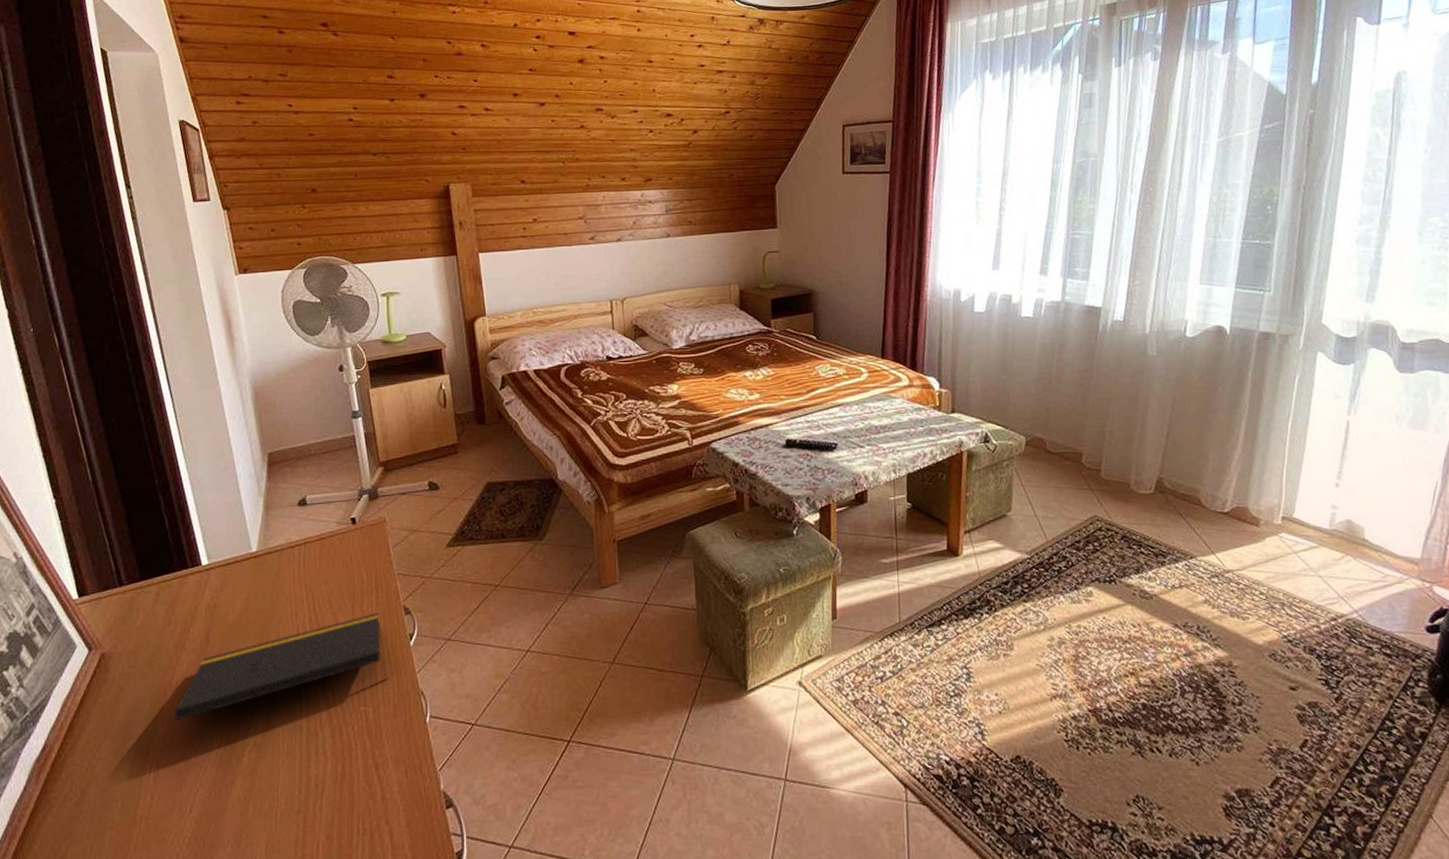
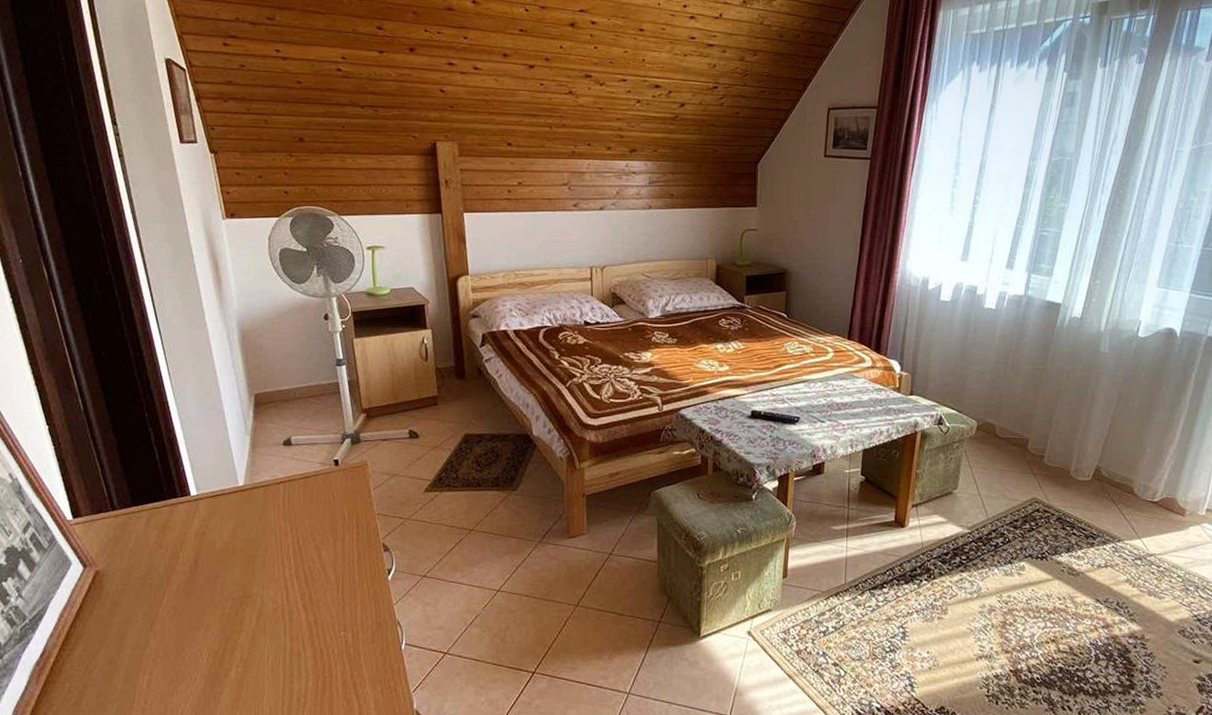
notepad: present [174,613,388,721] -> none [165,548,367,636]

